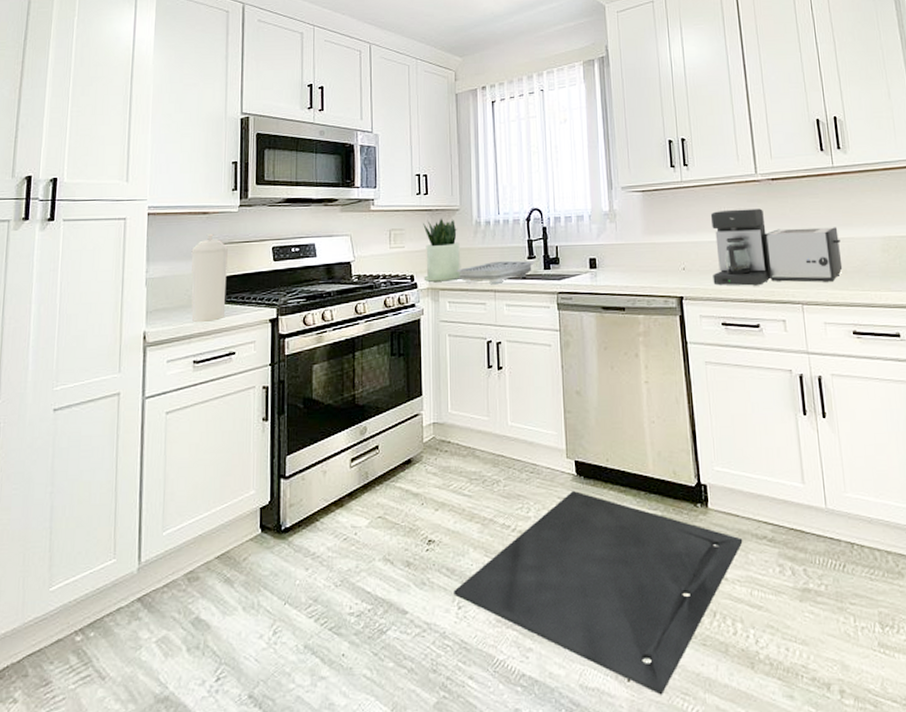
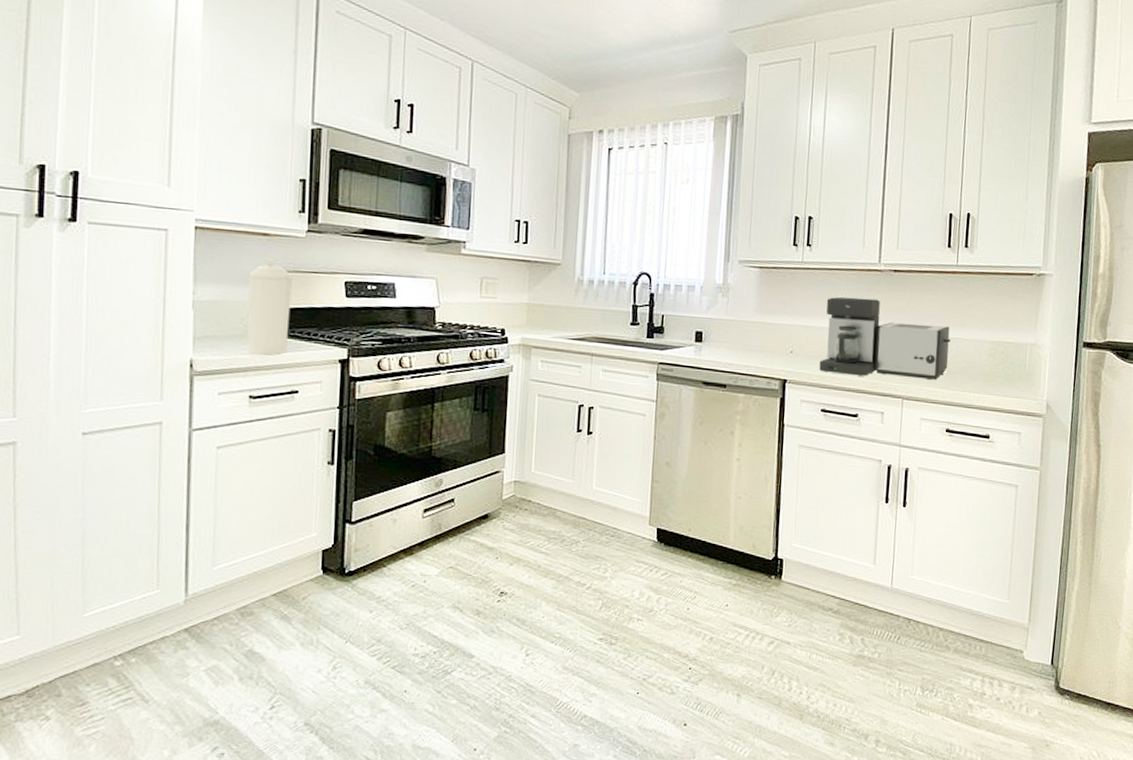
planter: present [423,218,461,282] -> none [515,271,559,339]
door mat: present [454,491,743,695] -> none [522,556,810,738]
dish rack: present [456,260,535,284] -> none [552,323,638,347]

